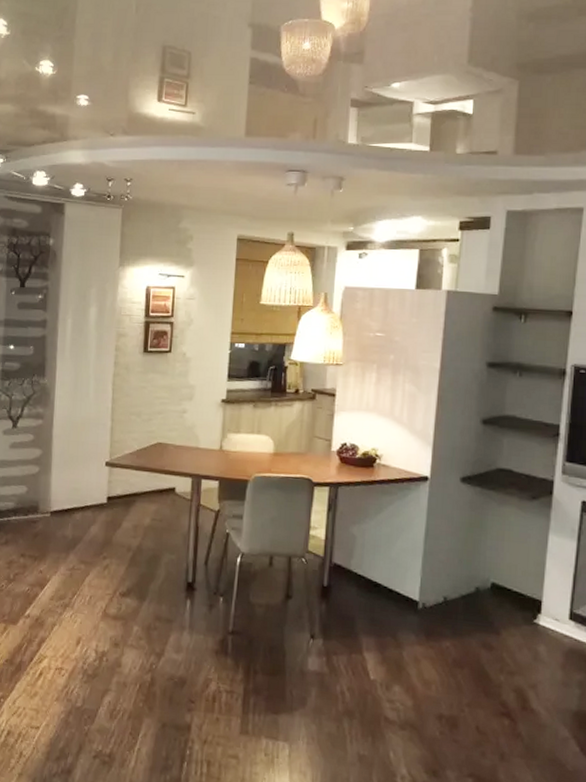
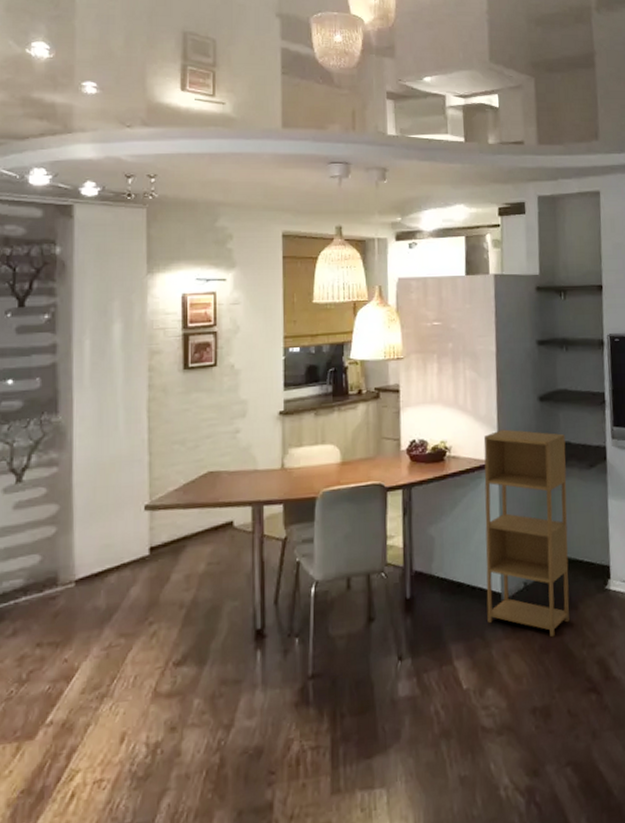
shelving unit: none [401,446,507,655] -> present [483,429,570,638]

